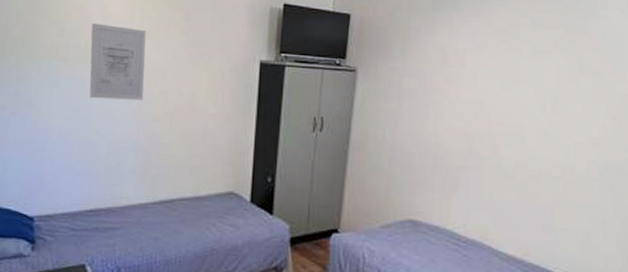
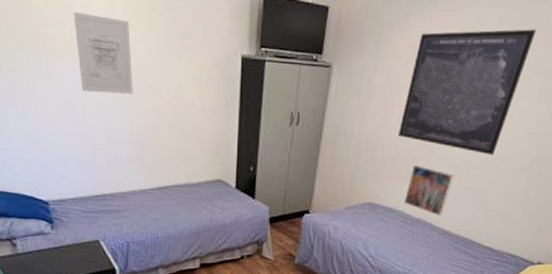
wall art: none [436,32,575,164] -> present [397,29,537,155]
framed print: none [453,174,510,237] -> present [404,164,455,216]

